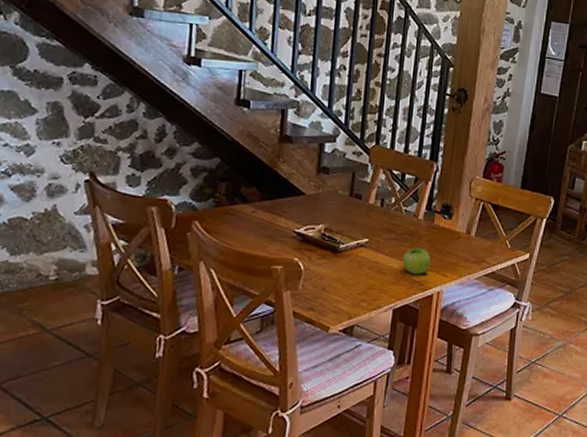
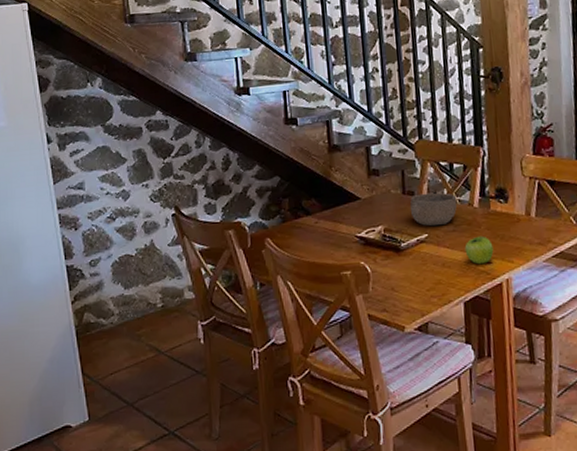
bowl: none [354,198,404,233] -> present [409,192,458,227]

